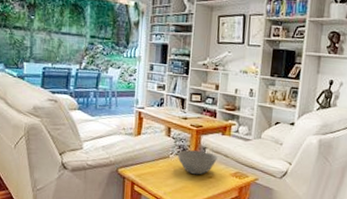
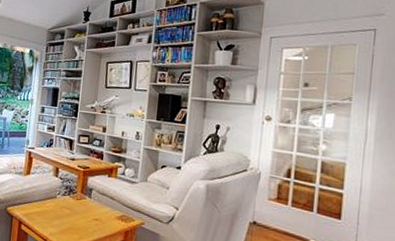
bowl: present [177,149,217,175] -> none [64,191,104,217]

